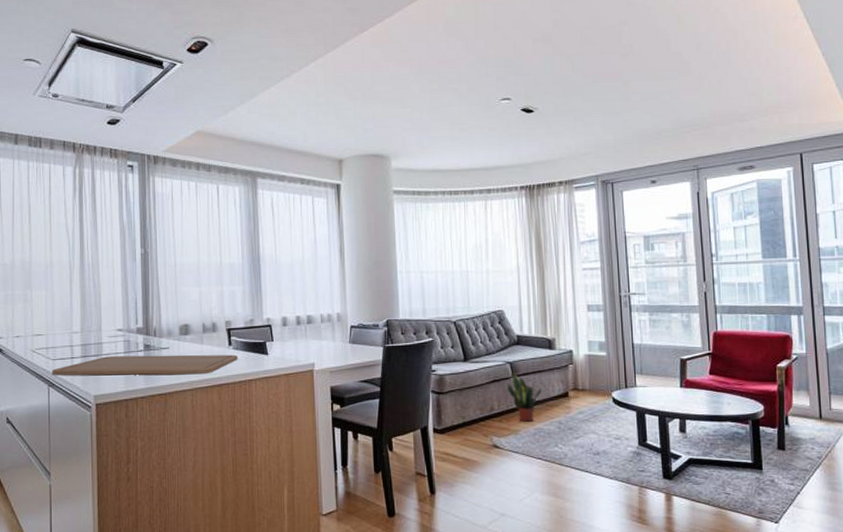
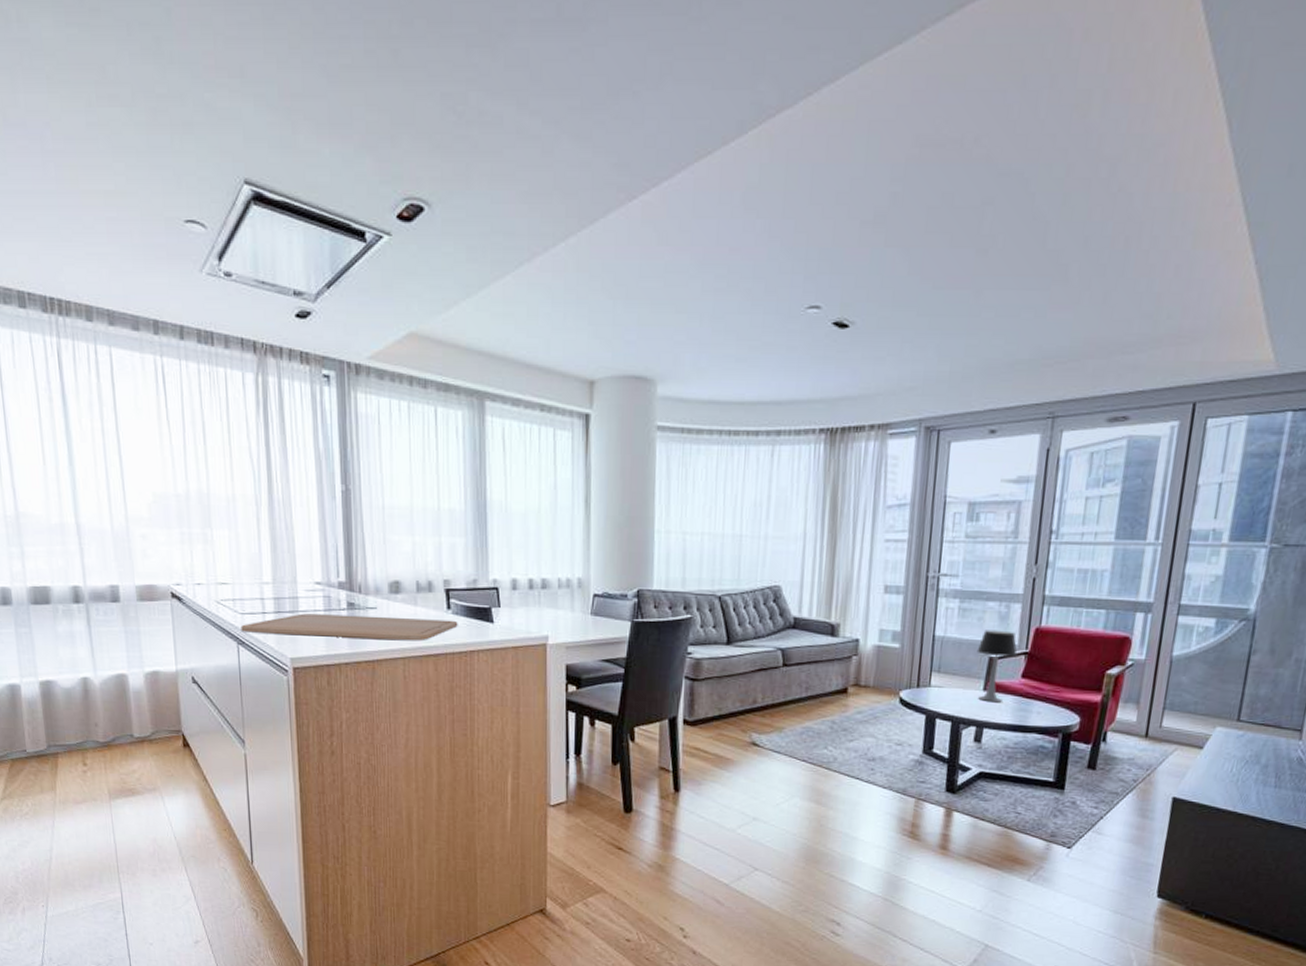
potted plant: present [506,372,542,422] -> none [774,660,817,719]
table lamp: none [669,336,703,397] -> present [976,630,1018,703]

